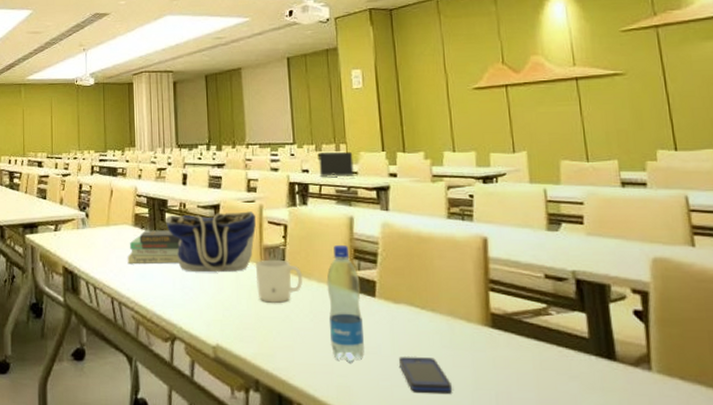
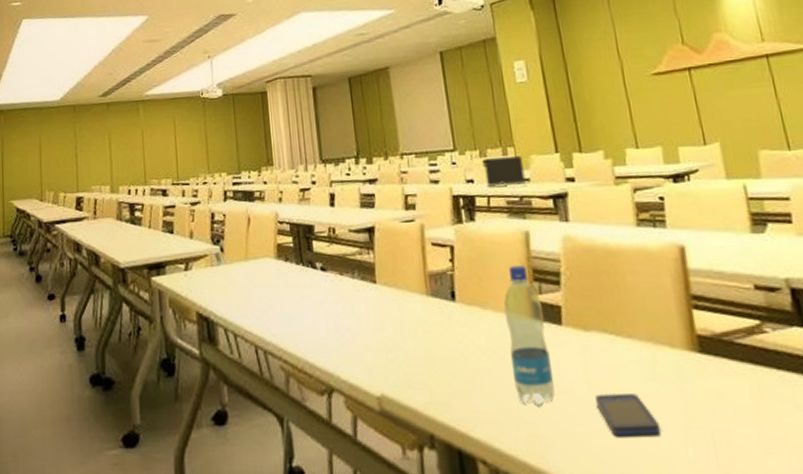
books: present [127,230,181,264] -> none [271,261,332,303]
tote bag: present [166,211,256,272] -> none [313,232,418,309]
mug: present [255,259,303,304] -> none [421,287,477,341]

